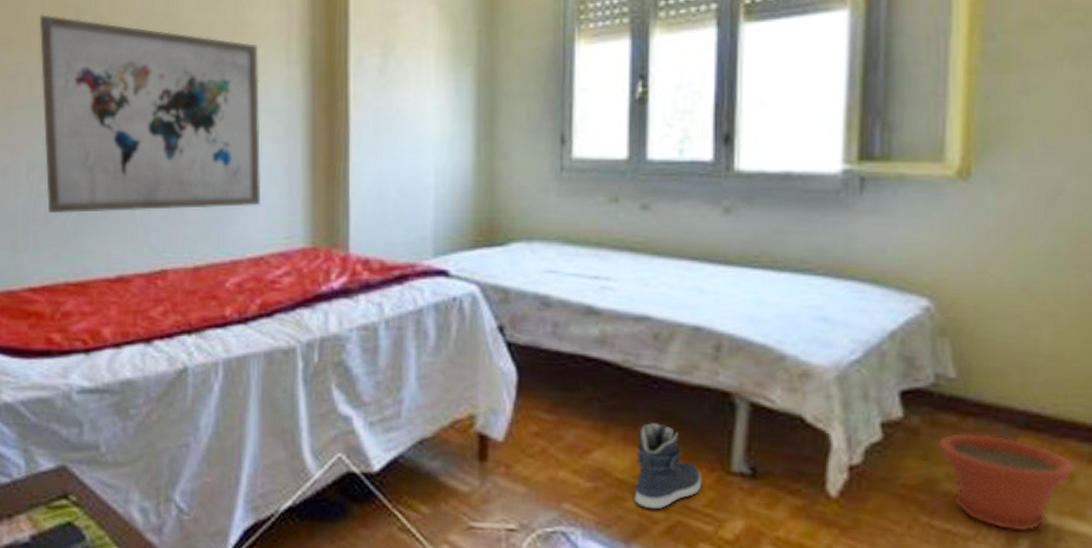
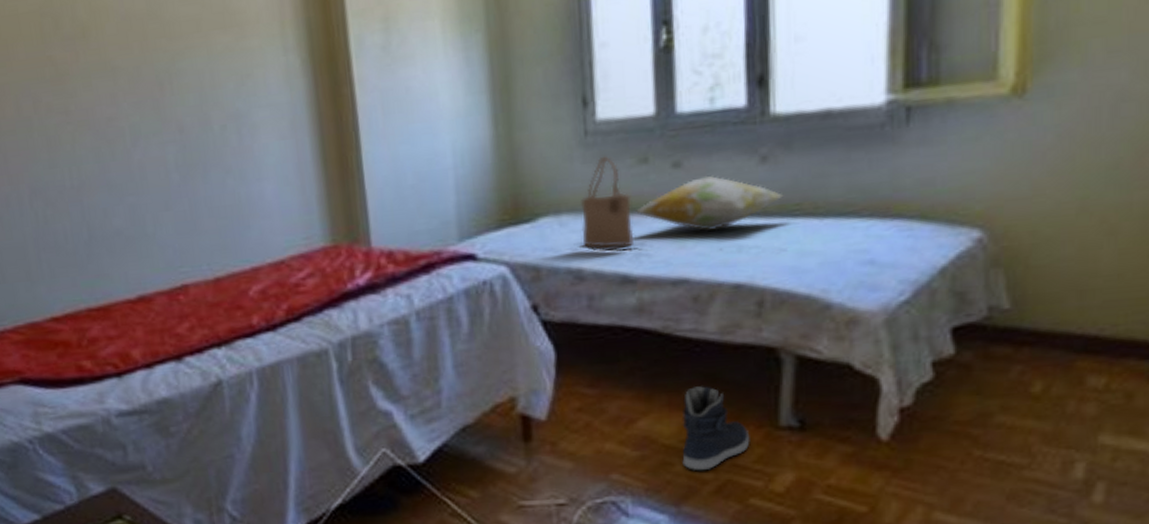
wall art: present [39,14,261,214] -> none [15,27,274,239]
tote bag: none [551,191,601,284] -> present [581,155,635,252]
decorative pillow: none [604,221,744,272] -> present [636,176,784,231]
plant pot: present [938,433,1076,532] -> none [992,362,1135,456]

